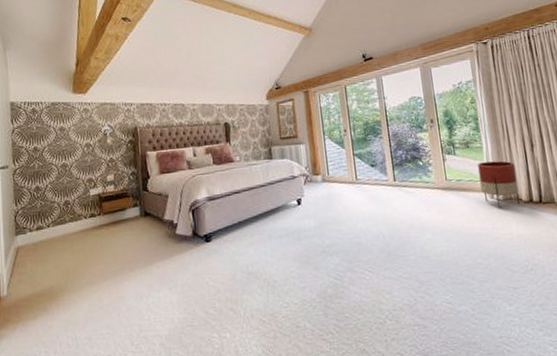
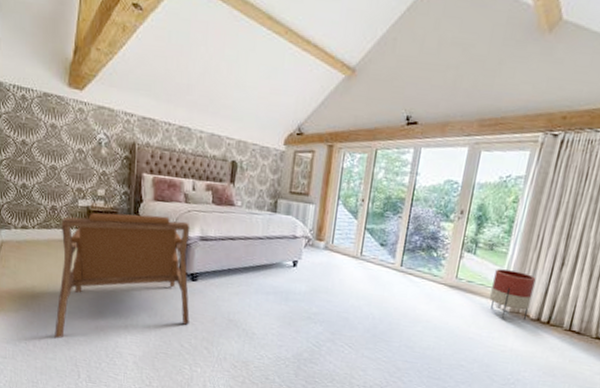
armchair: none [74,186,210,339] -> present [54,212,190,339]

